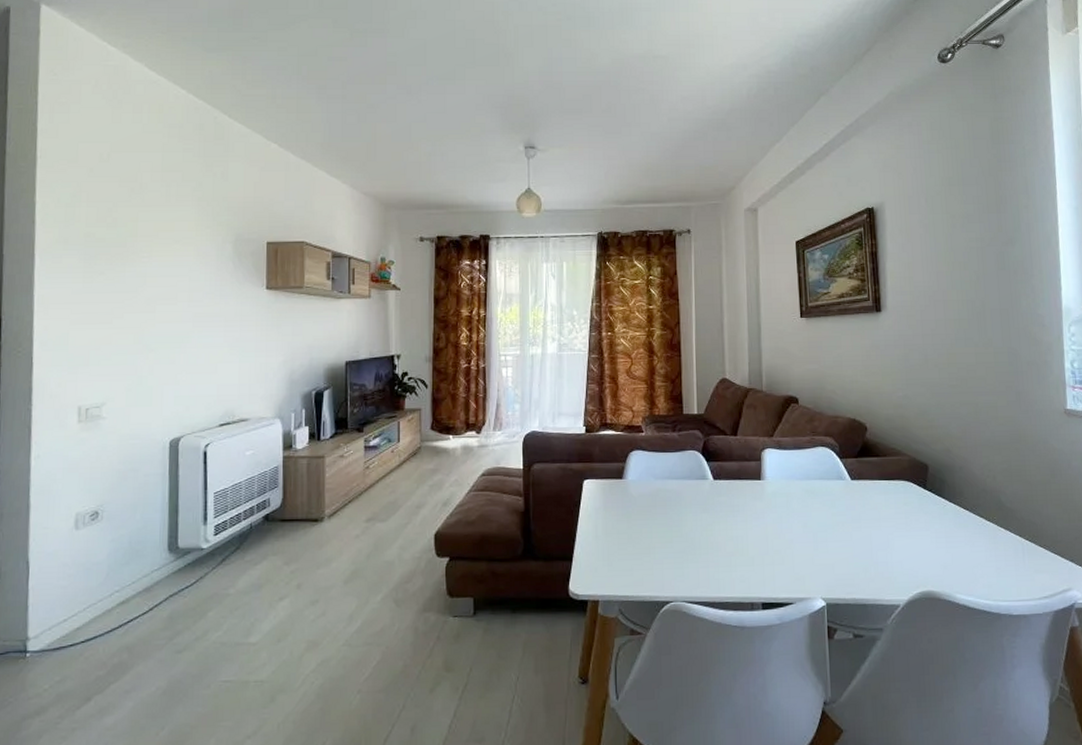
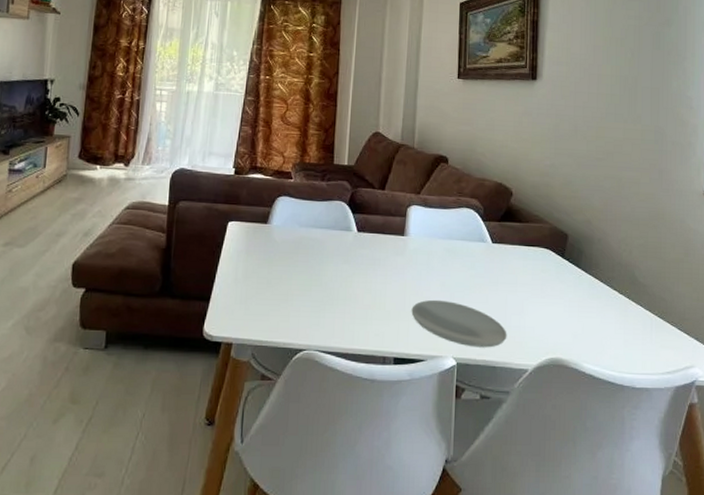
plate: none [775,541,875,587] -> present [411,299,507,348]

